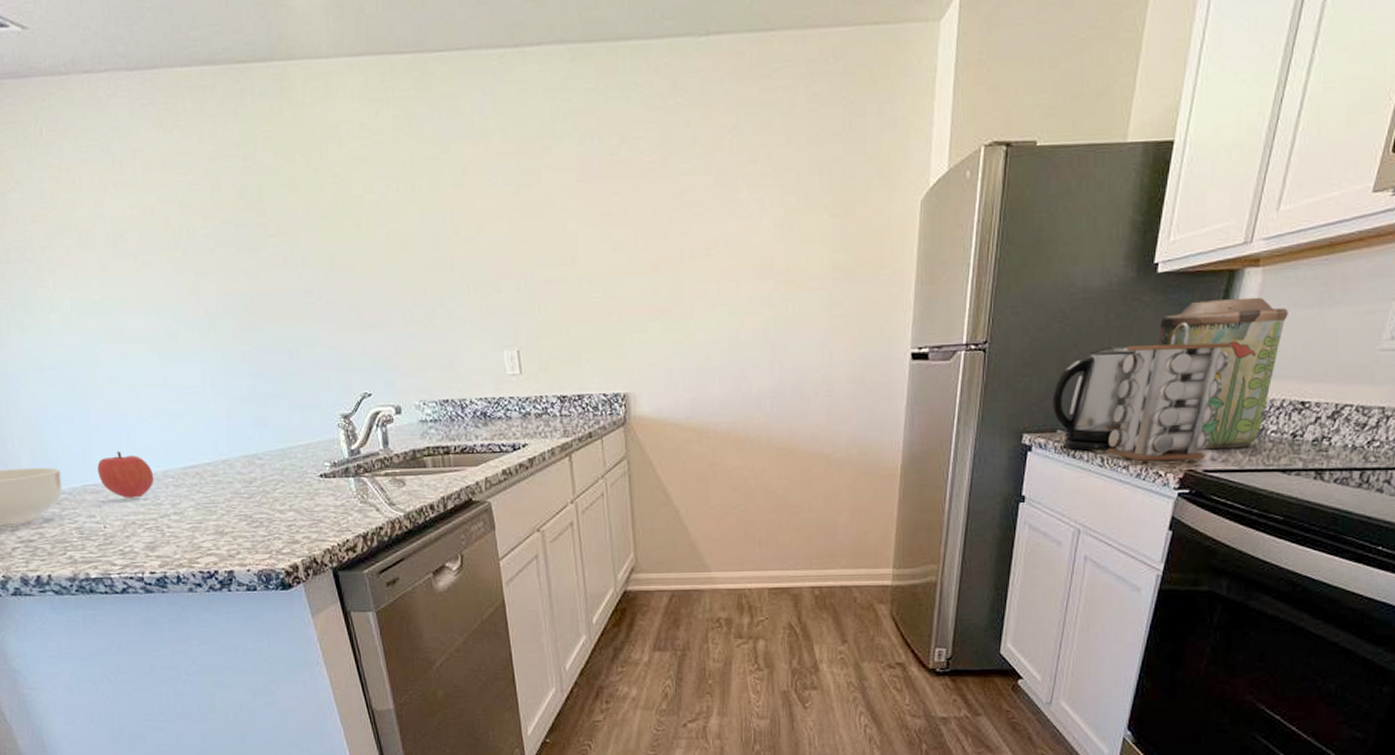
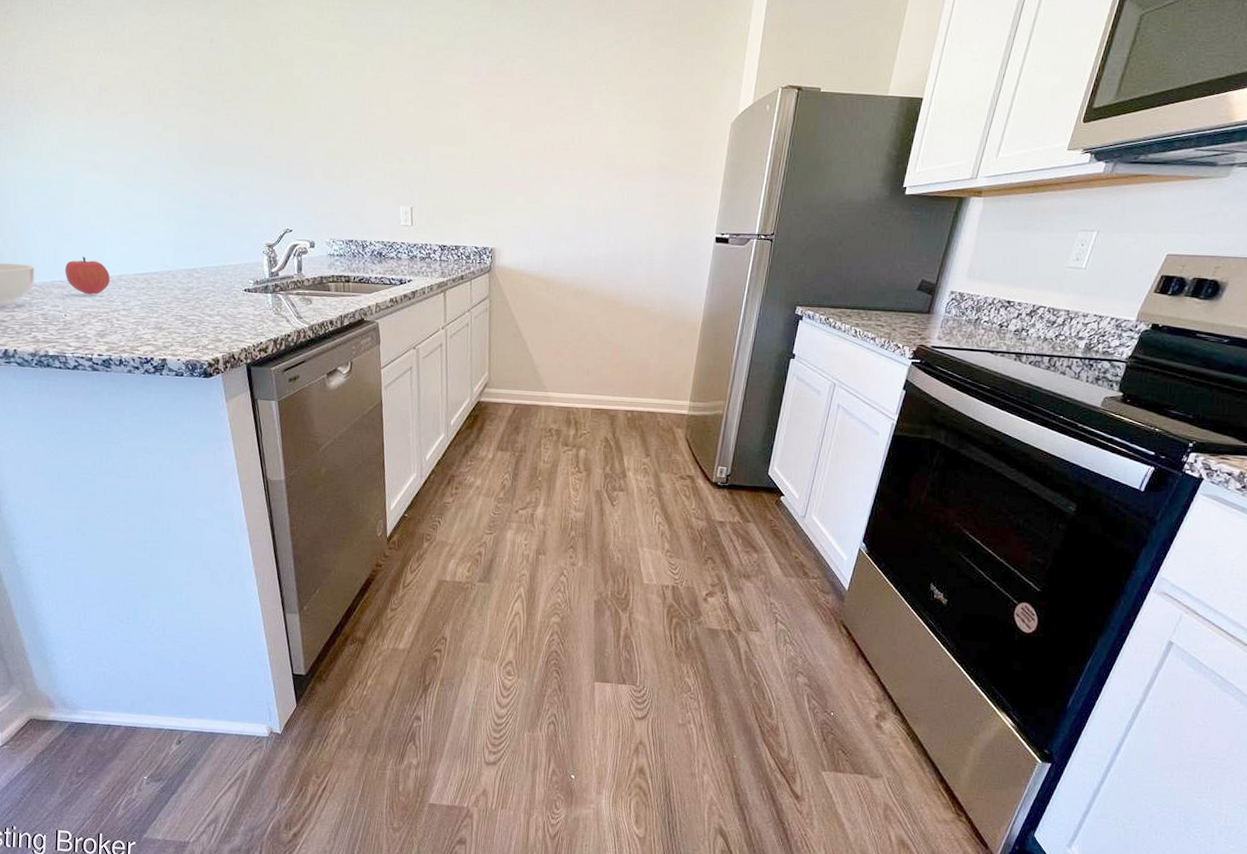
kettle: present [1052,346,1135,452] -> none [820,246,886,326]
spice rack: present [1107,321,1233,463] -> none [859,232,959,338]
canister: present [1157,297,1288,450] -> none [902,218,1001,332]

